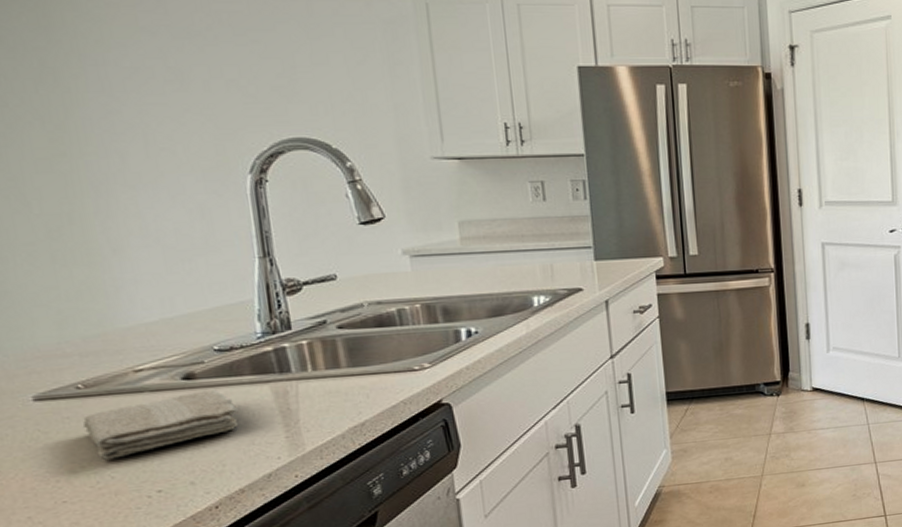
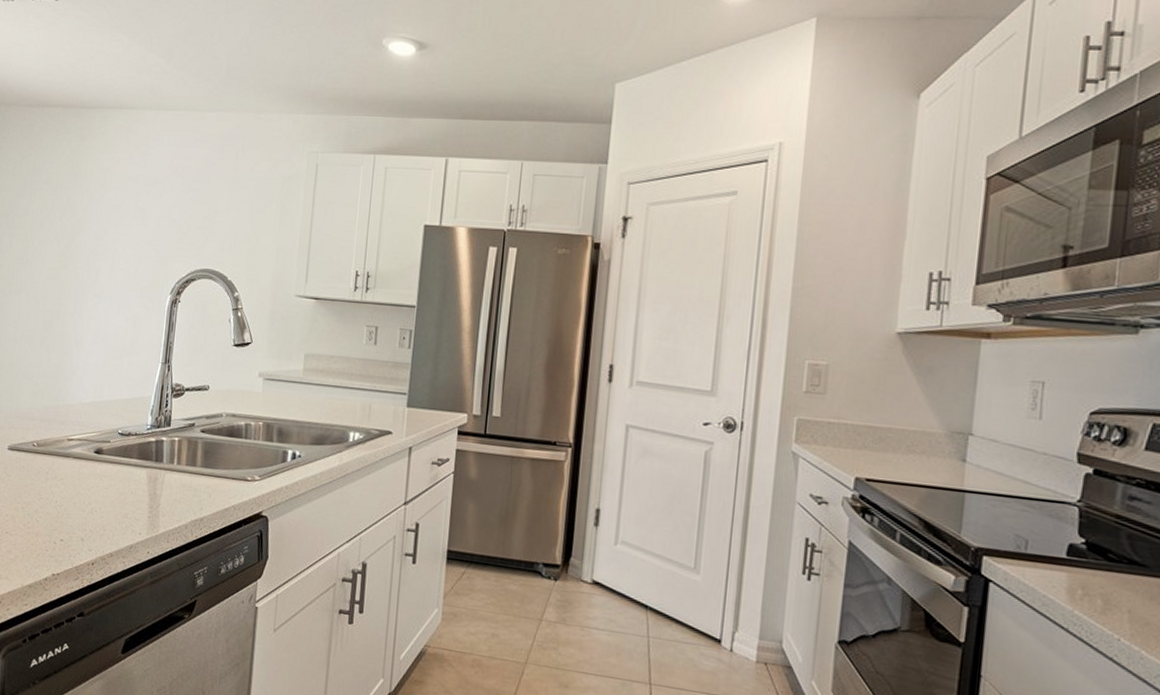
washcloth: present [82,388,239,460] -> none [30,464,123,506]

